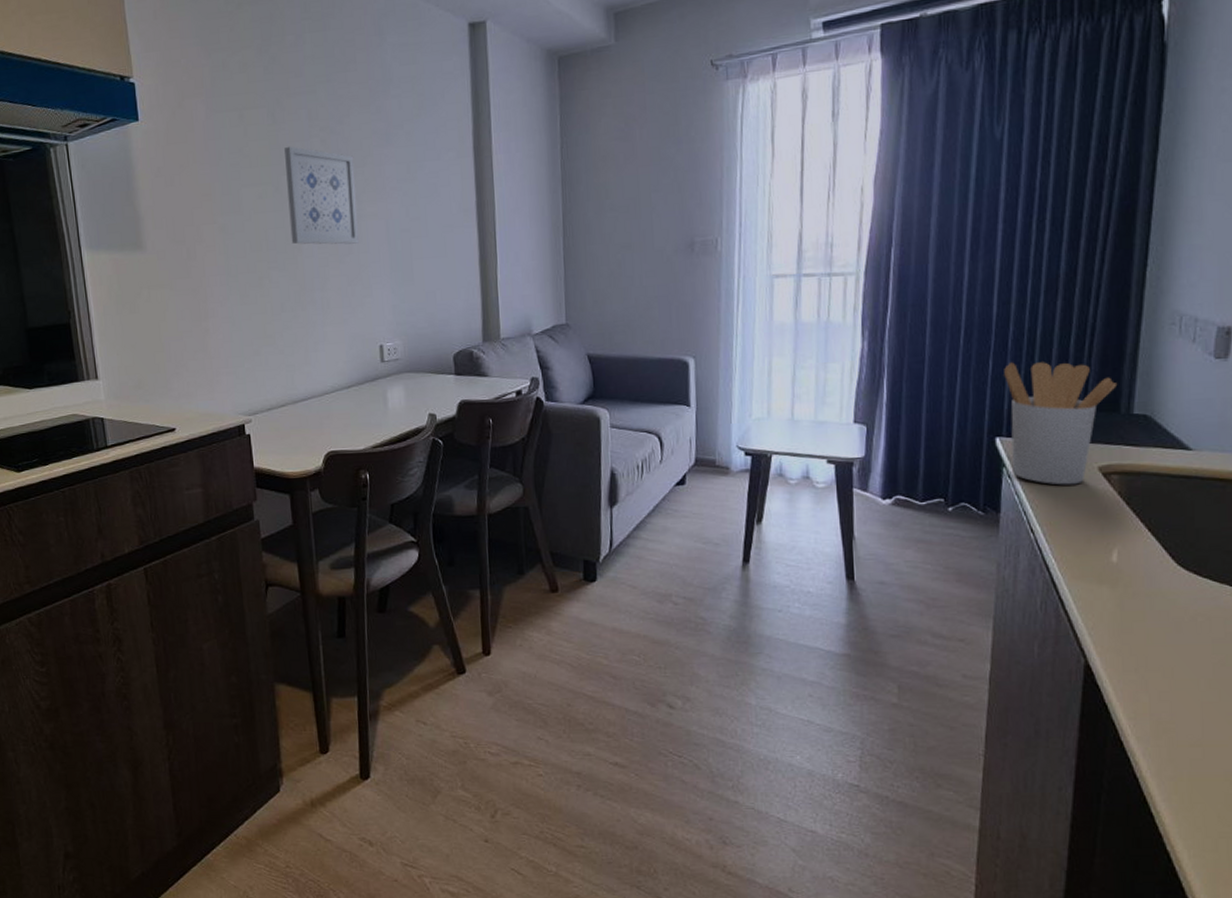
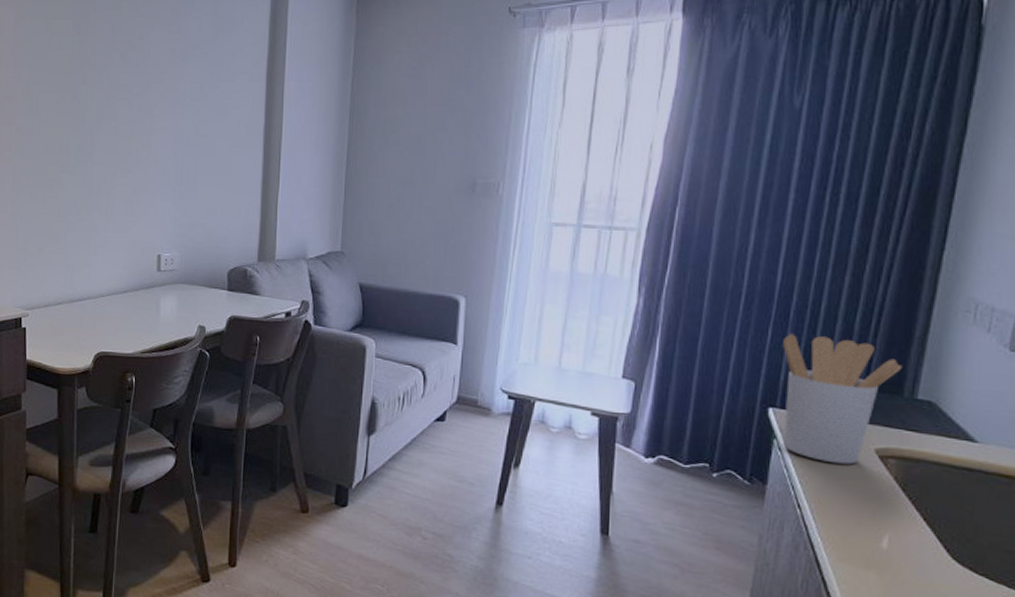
wall art: present [284,146,359,245] -> none [83,57,151,155]

